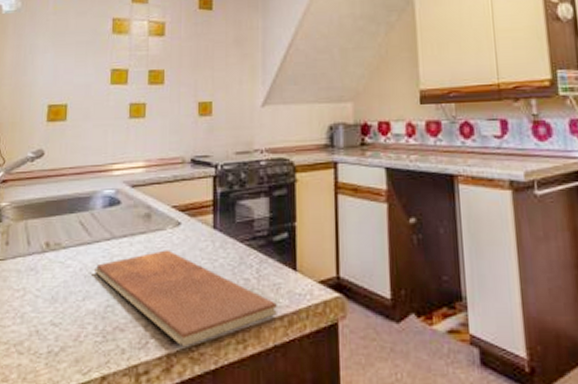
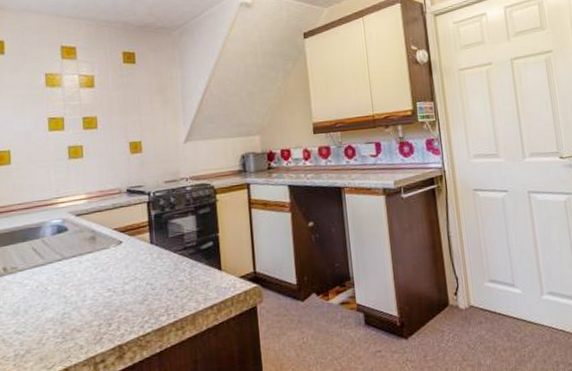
chopping board: present [93,250,277,347] -> none [49,264,208,338]

